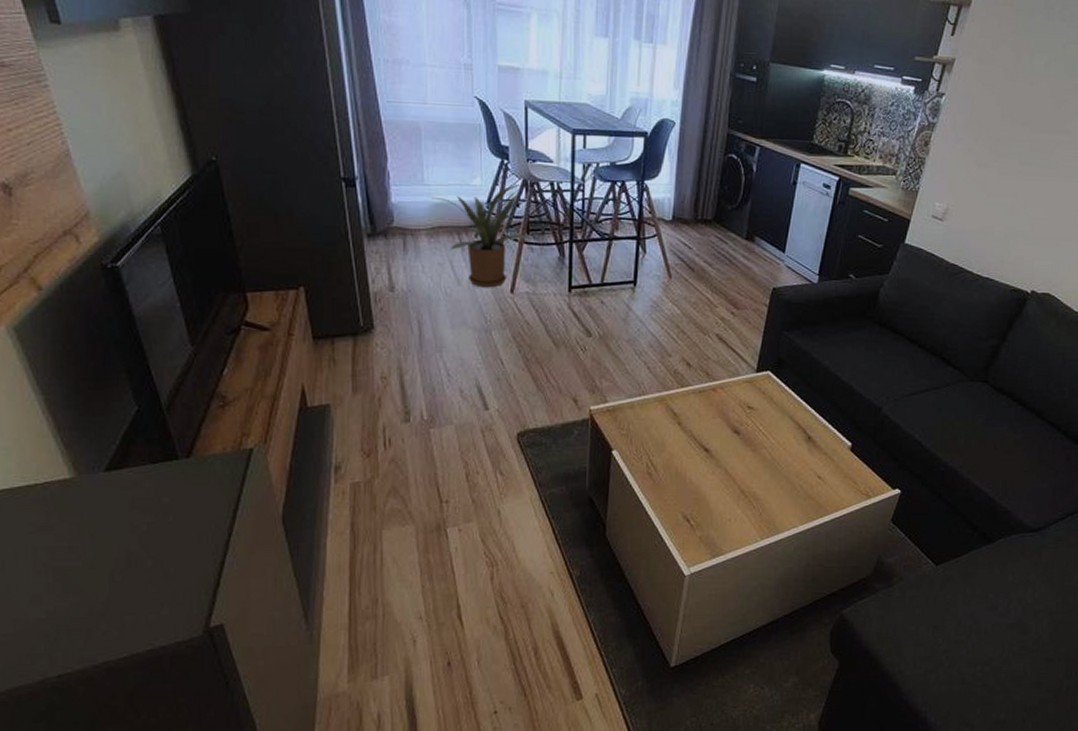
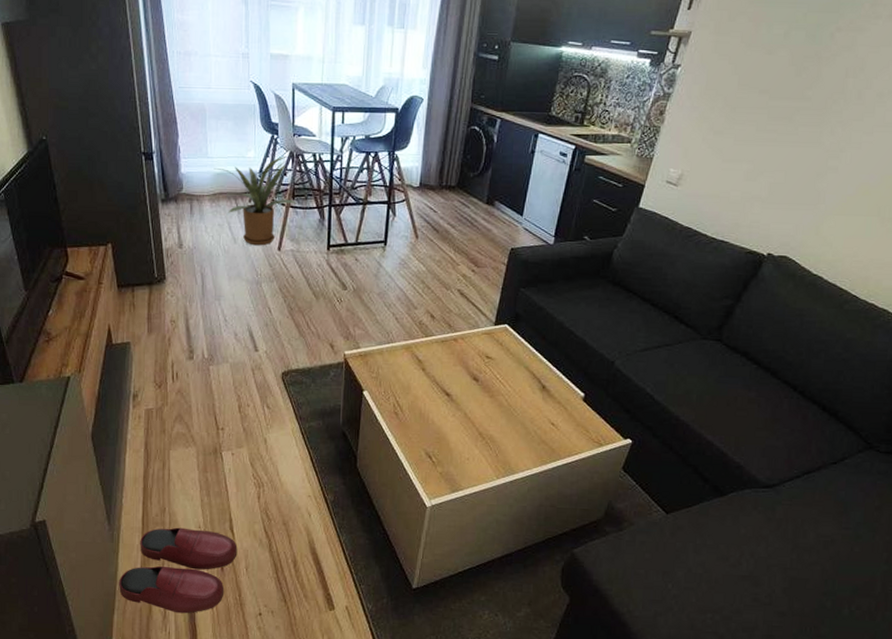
slippers: none [319,620,467,721] -> present [118,527,238,614]

